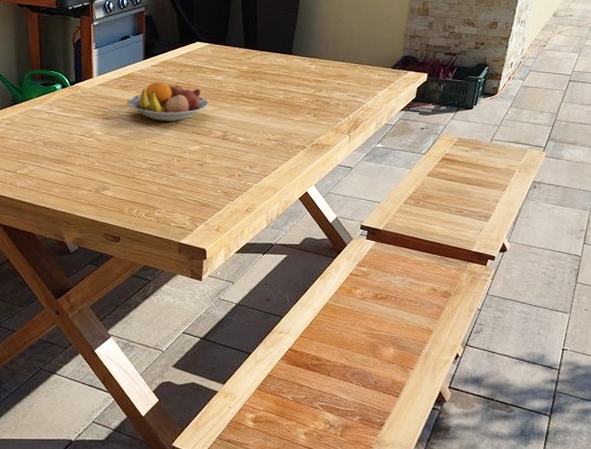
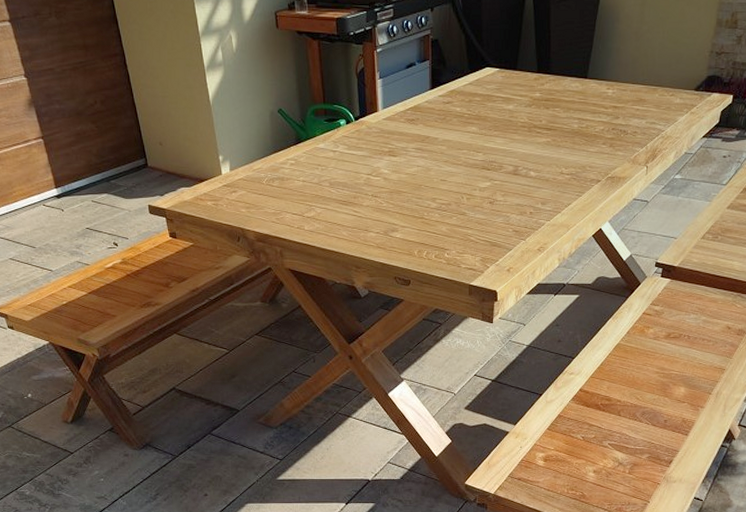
fruit bowl: present [127,81,209,121] -> none [414,112,500,156]

